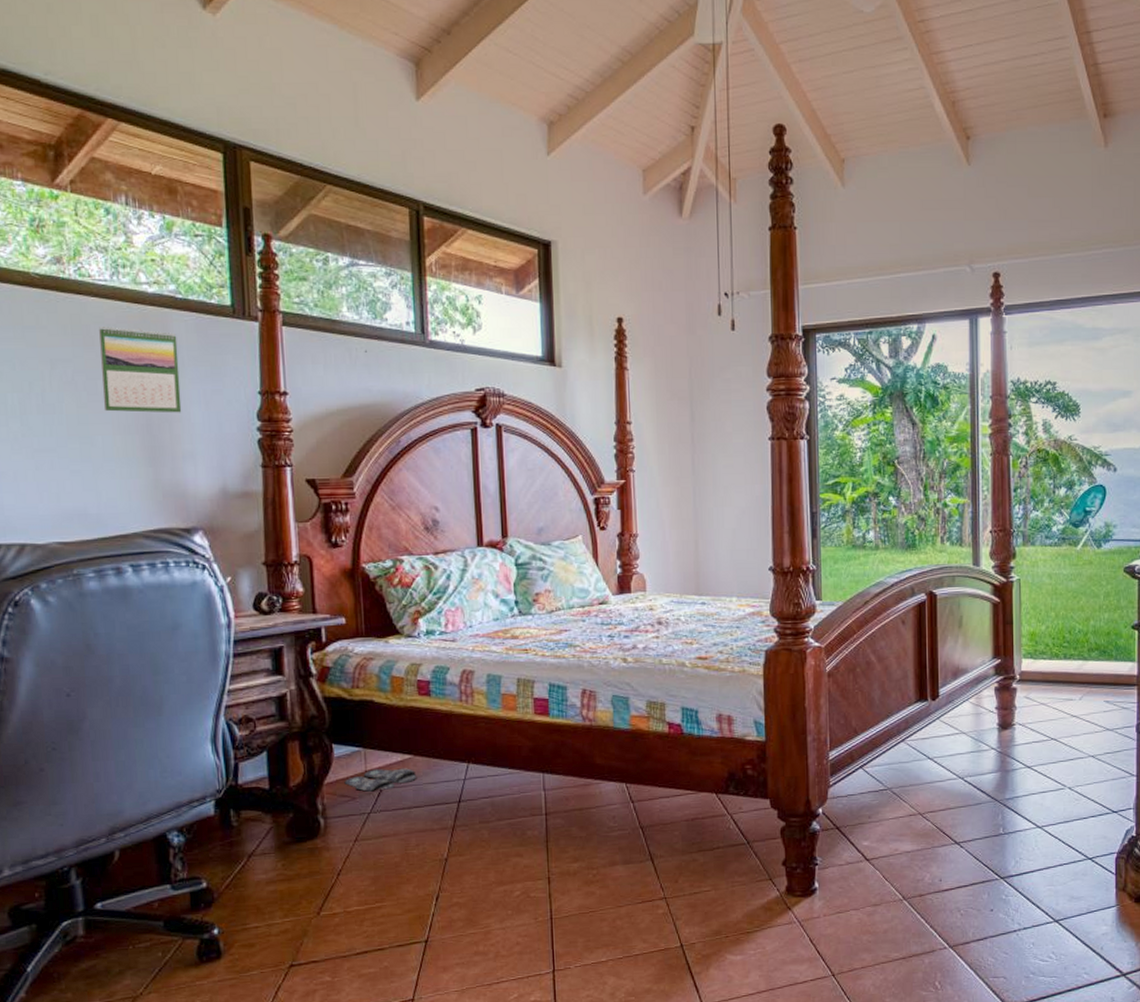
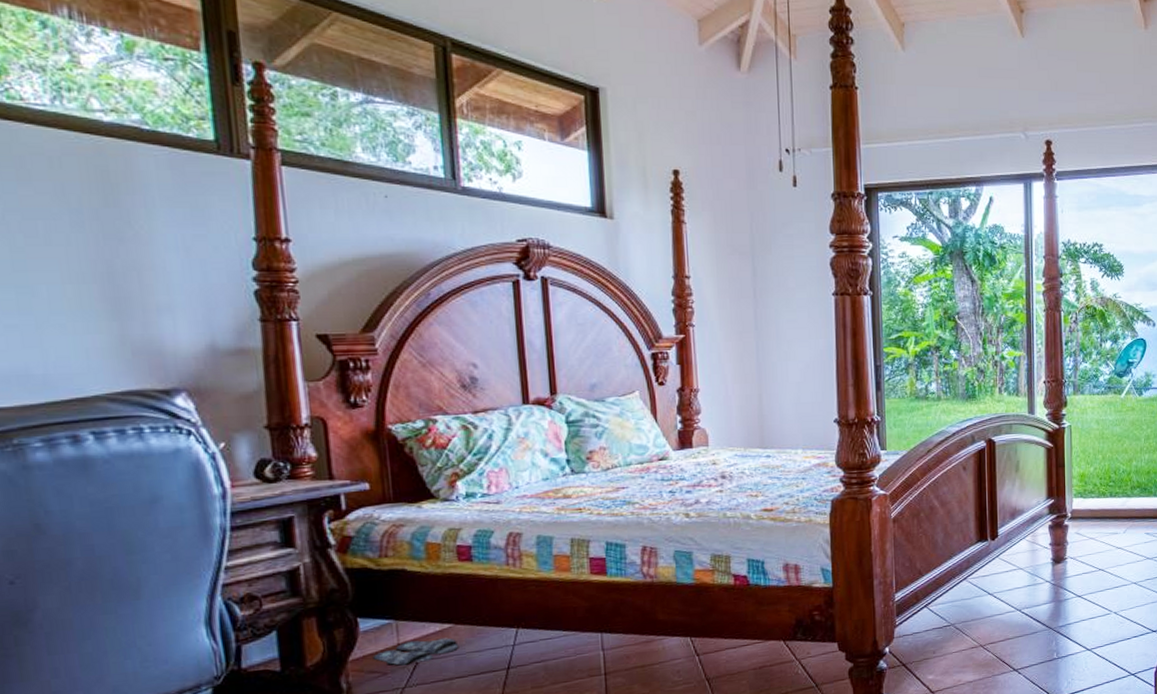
calendar: present [99,327,182,413] -> none [37,159,154,260]

